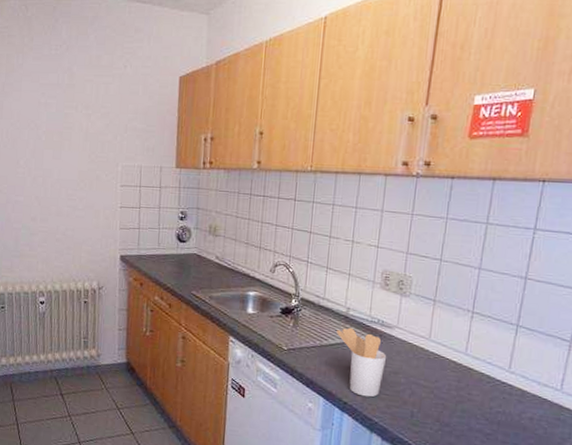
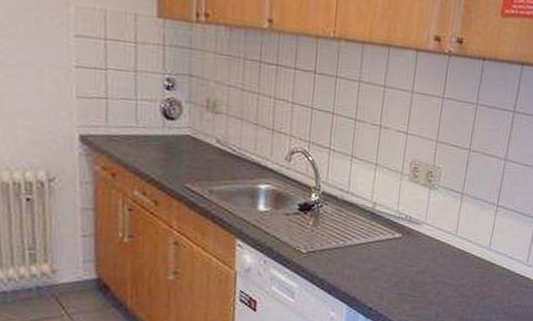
utensil holder: present [336,327,387,398] -> none [362,225,414,301]

